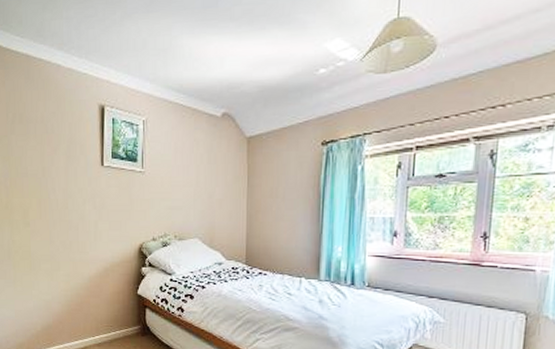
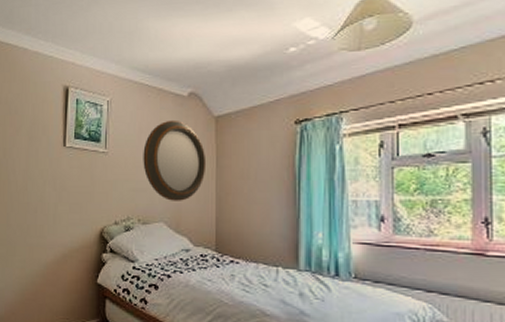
home mirror: none [178,140,239,218] -> present [143,119,207,201]

